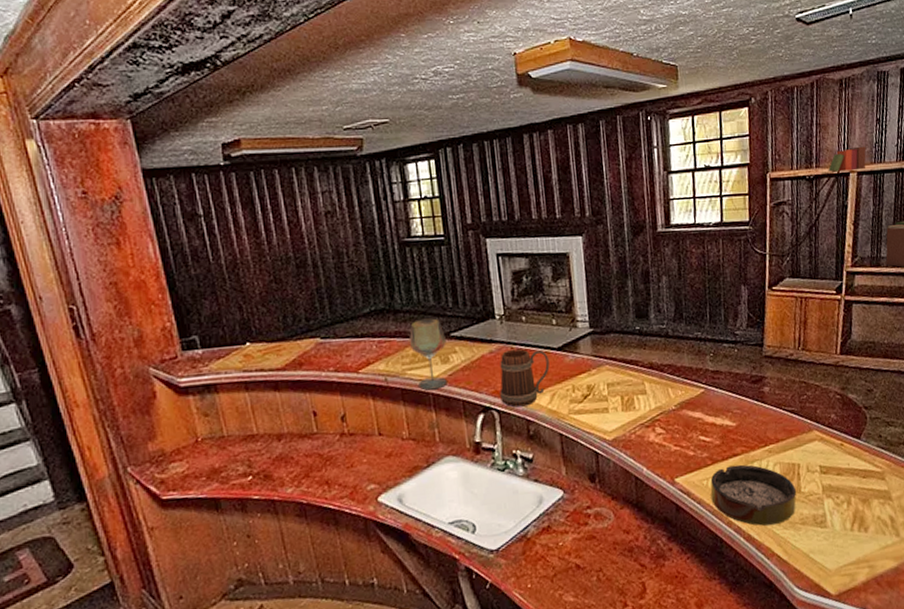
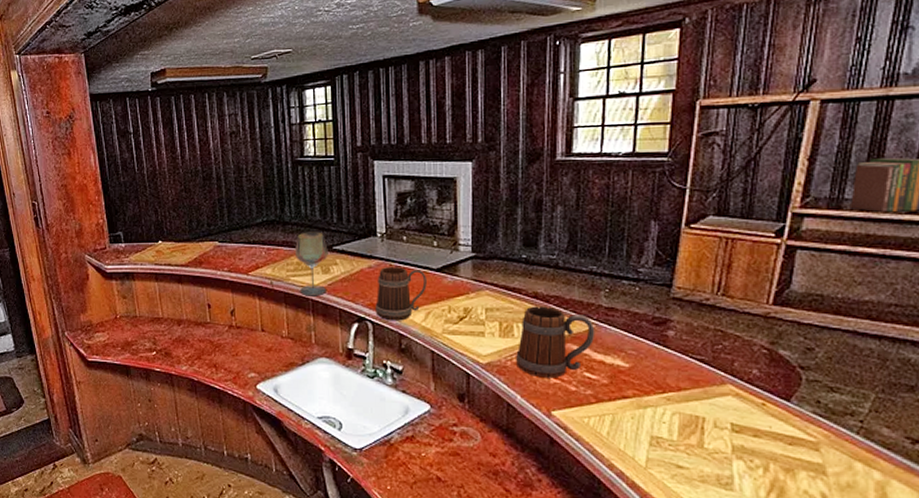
beer mug: none [639,375,706,447] -> present [516,306,595,378]
ashtray: present [710,464,797,526] -> none [591,407,698,476]
books: present [828,146,867,173] -> none [780,69,838,101]

